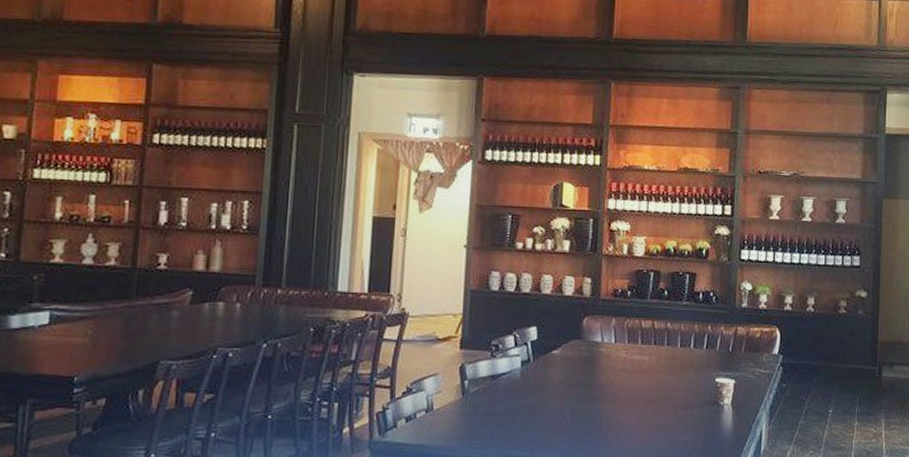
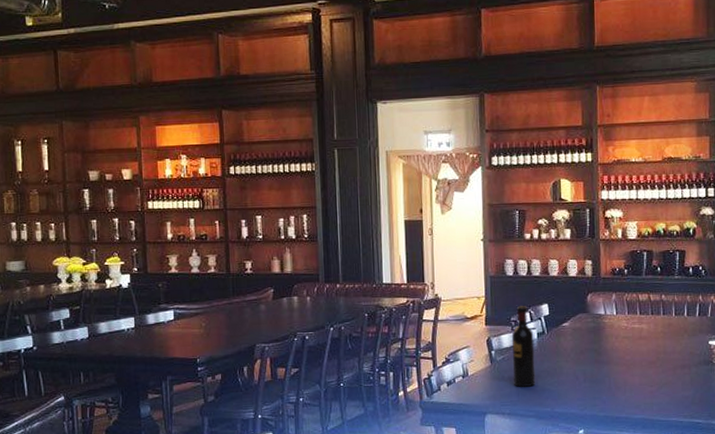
wine bottle: none [487,328,517,426] -> present [511,306,536,387]

